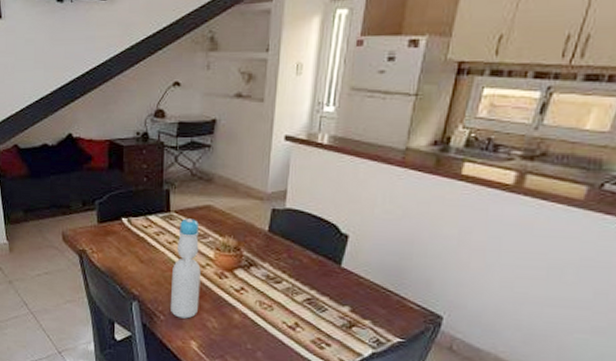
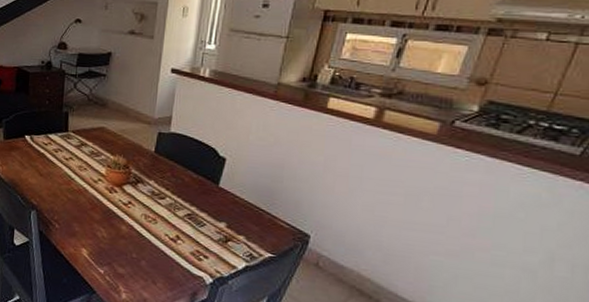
bottle: present [171,218,201,319] -> none [65,138,93,228]

